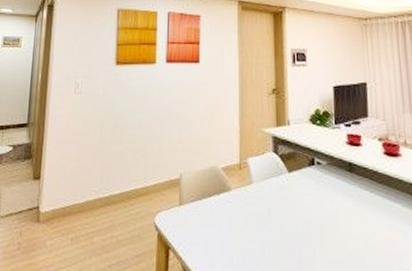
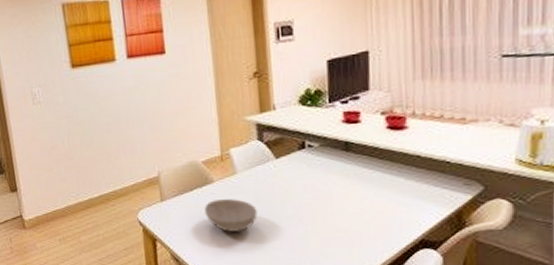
bowl: none [220,209,269,246] -> present [204,199,258,232]

